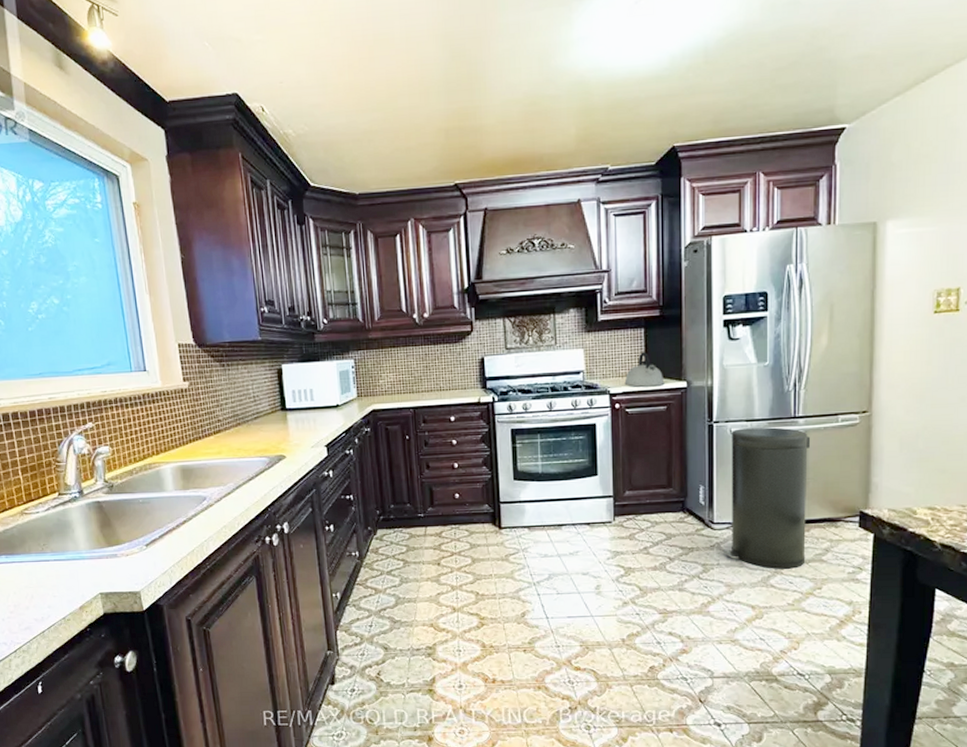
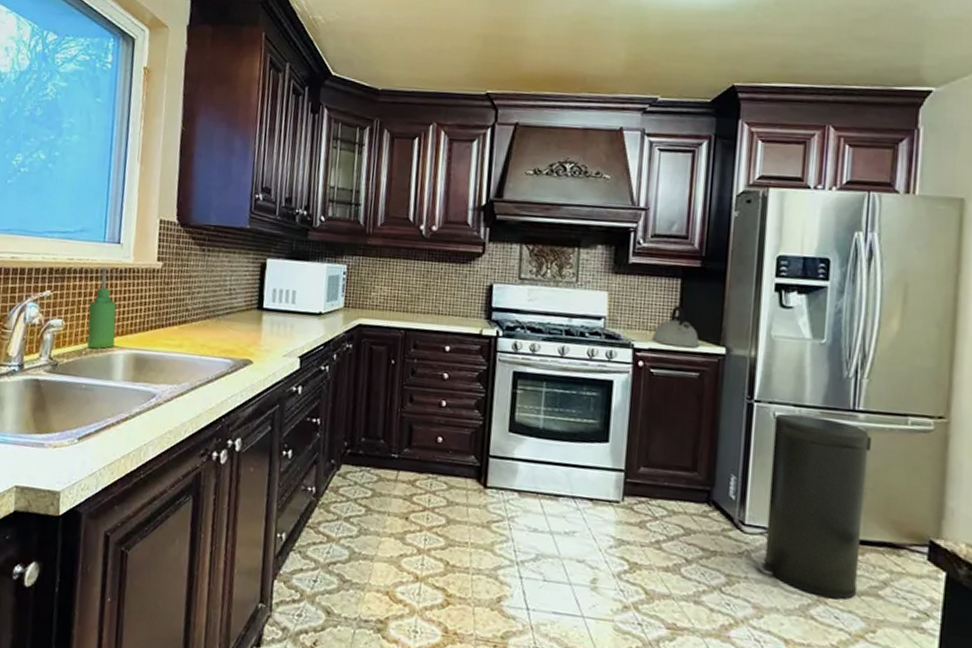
soap dispenser: none [130,393,160,467] -> present [87,266,117,349]

